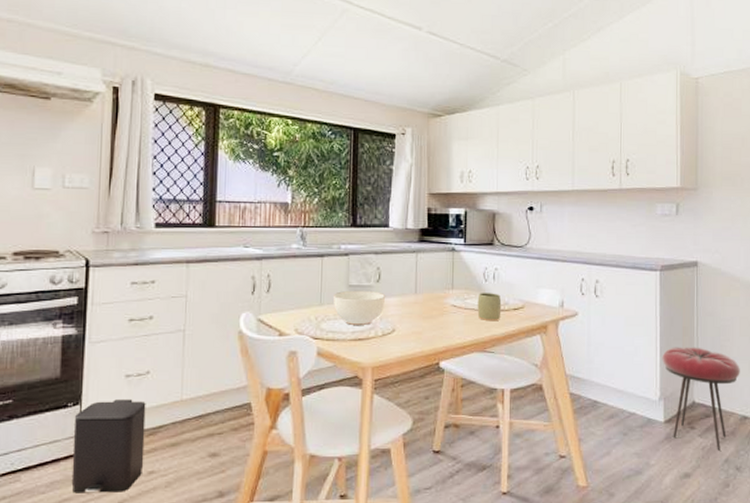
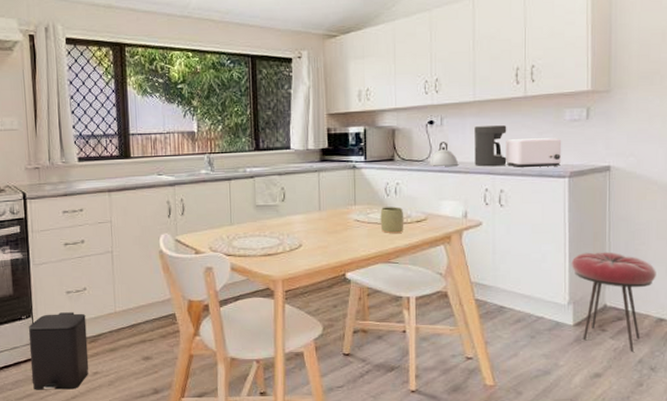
bowl: present [333,290,386,325] -> none [241,209,292,242]
kettle: none [528,229,556,255] -> present [429,142,458,167]
coffee maker: none [572,215,603,257] -> present [474,125,507,167]
toaster: none [601,230,654,259] -> present [506,138,562,167]

